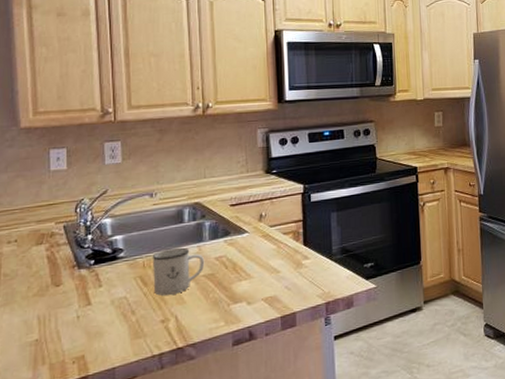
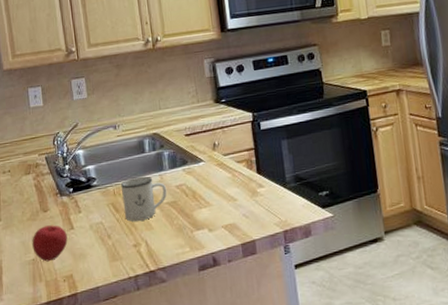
apple: none [37,300,82,342] -> present [32,225,68,262]

